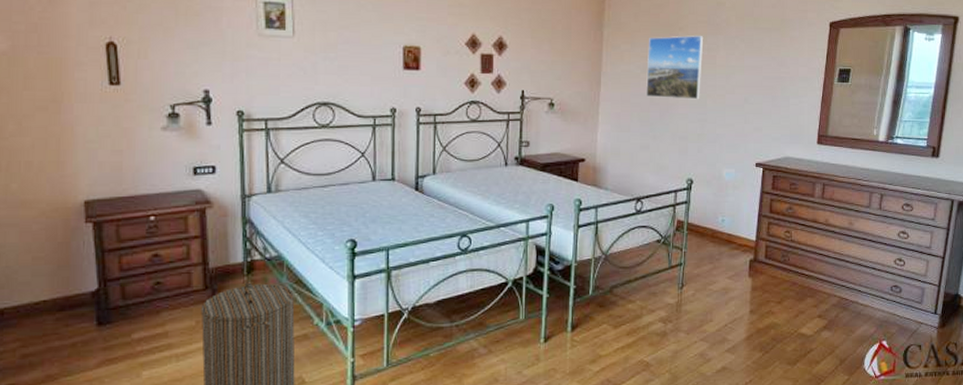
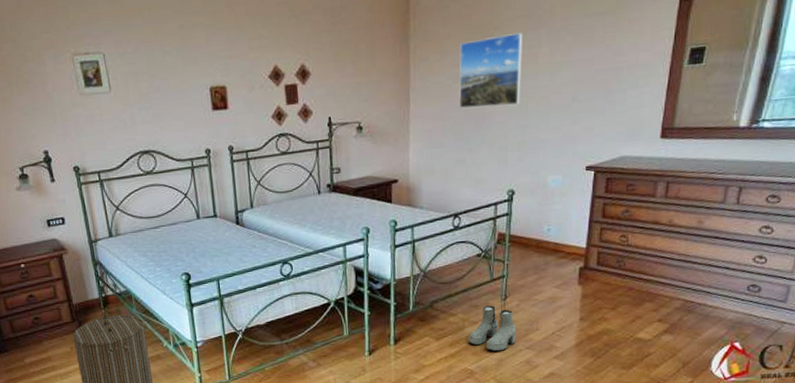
boots: none [645,293,692,343] -> present [468,305,517,352]

